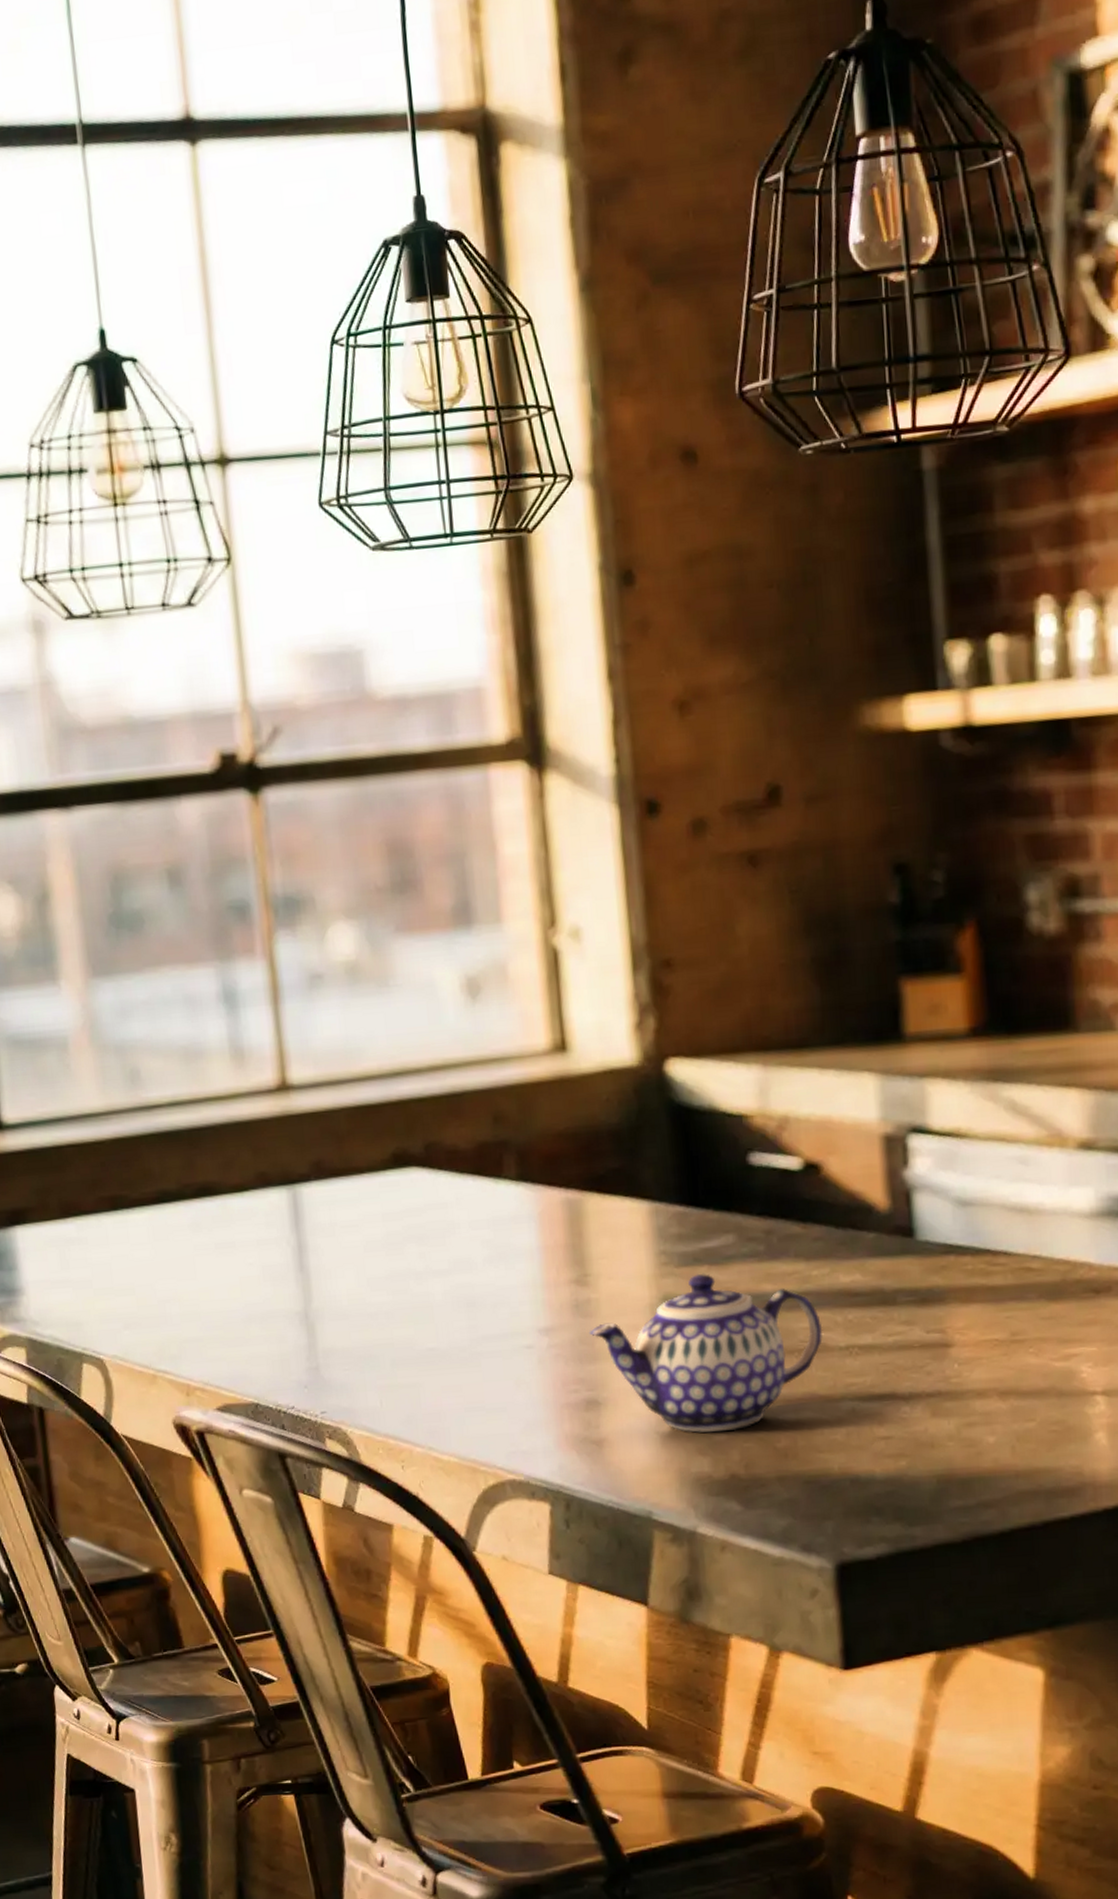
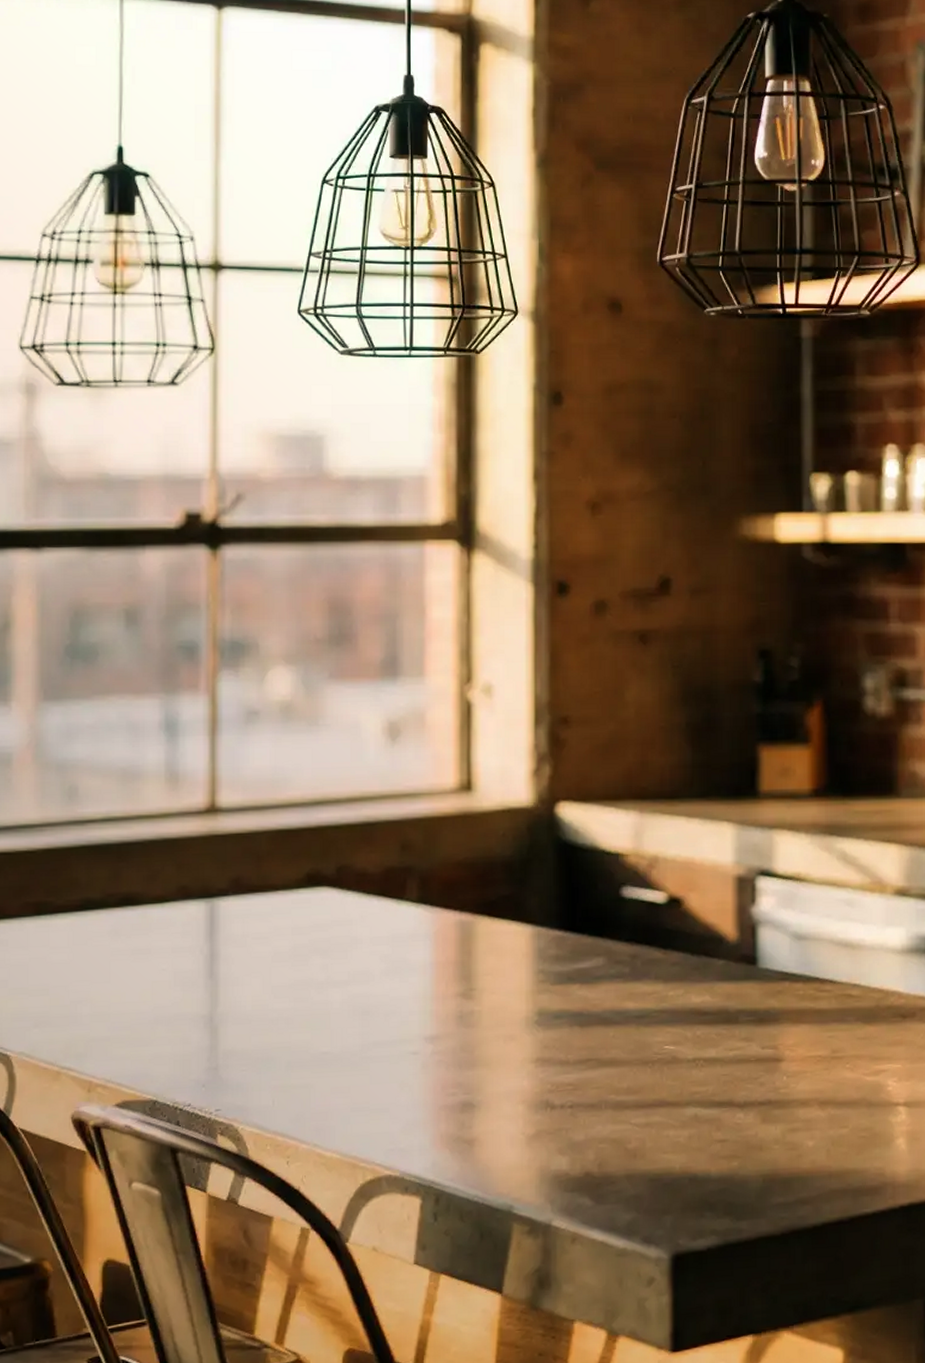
teapot: present [588,1273,823,1433] -> none [469,990,675,1135]

